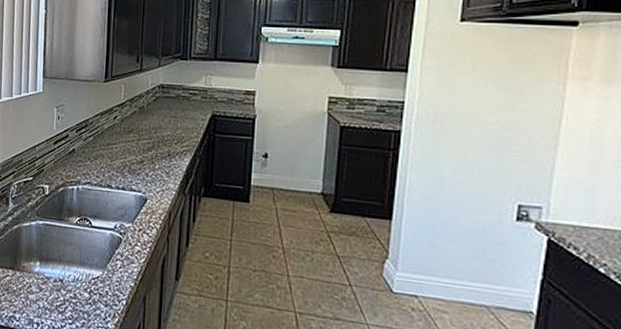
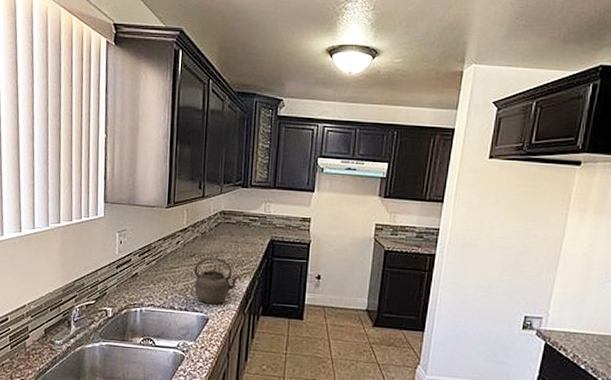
kettle: none [132,133,181,184] -> present [194,257,241,305]

